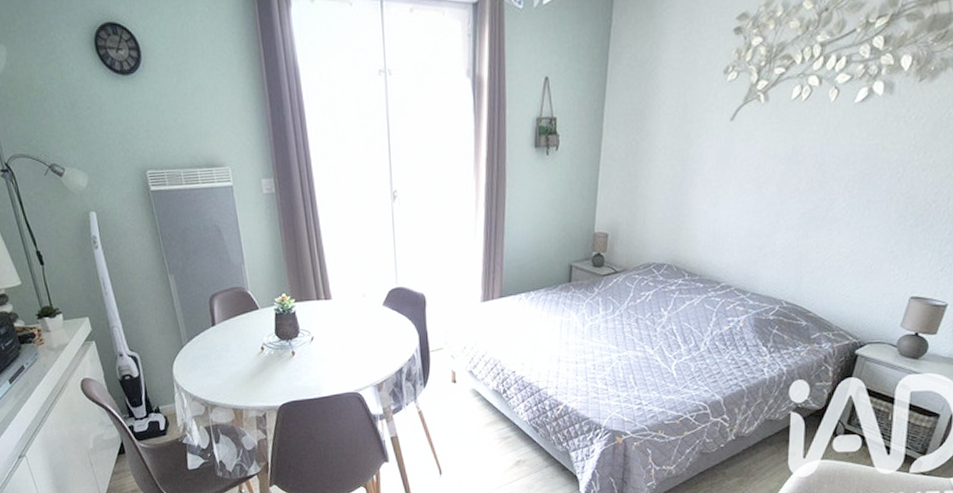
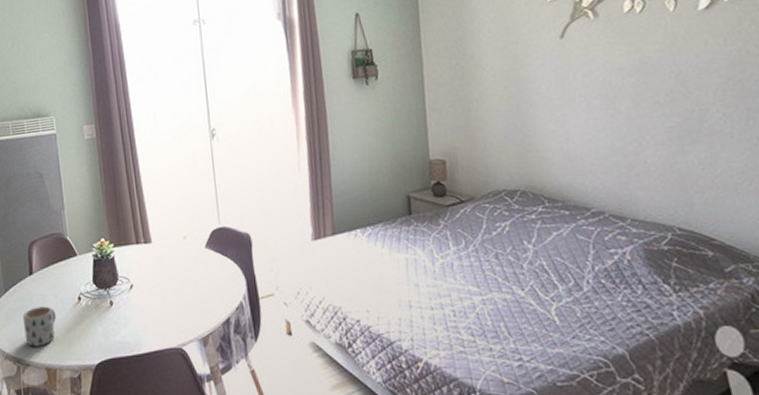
mug: none [207,354,241,390] -> present [22,306,56,347]

